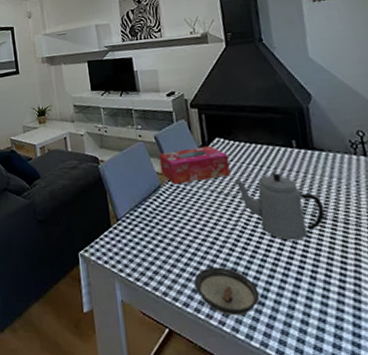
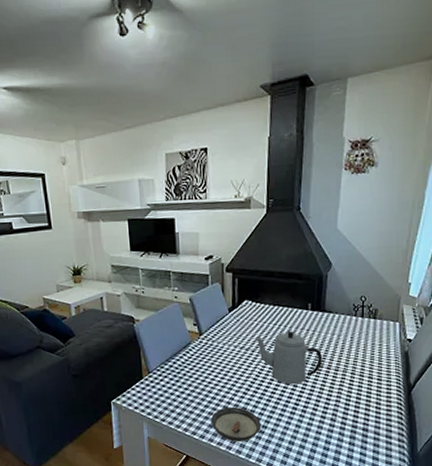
tissue box: present [158,145,231,185] -> none [191,307,254,341]

